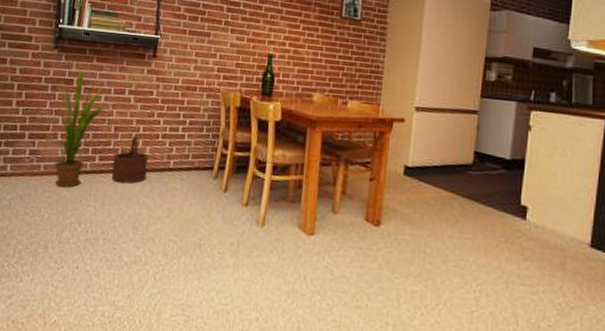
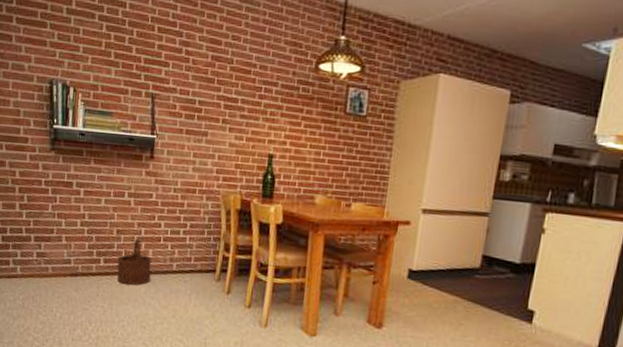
house plant: present [36,69,108,188] -> none [37,172,108,289]

